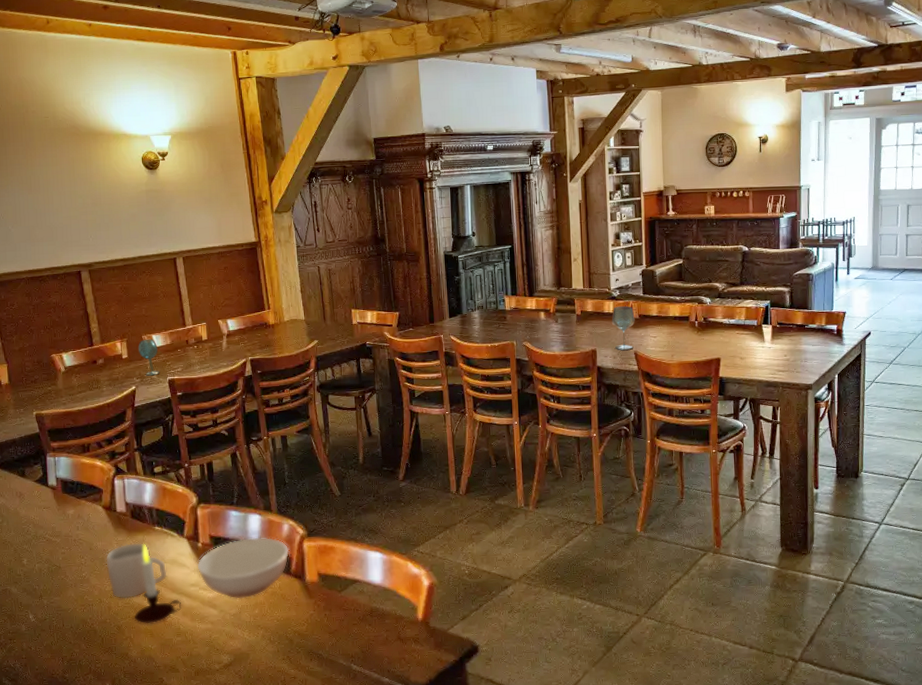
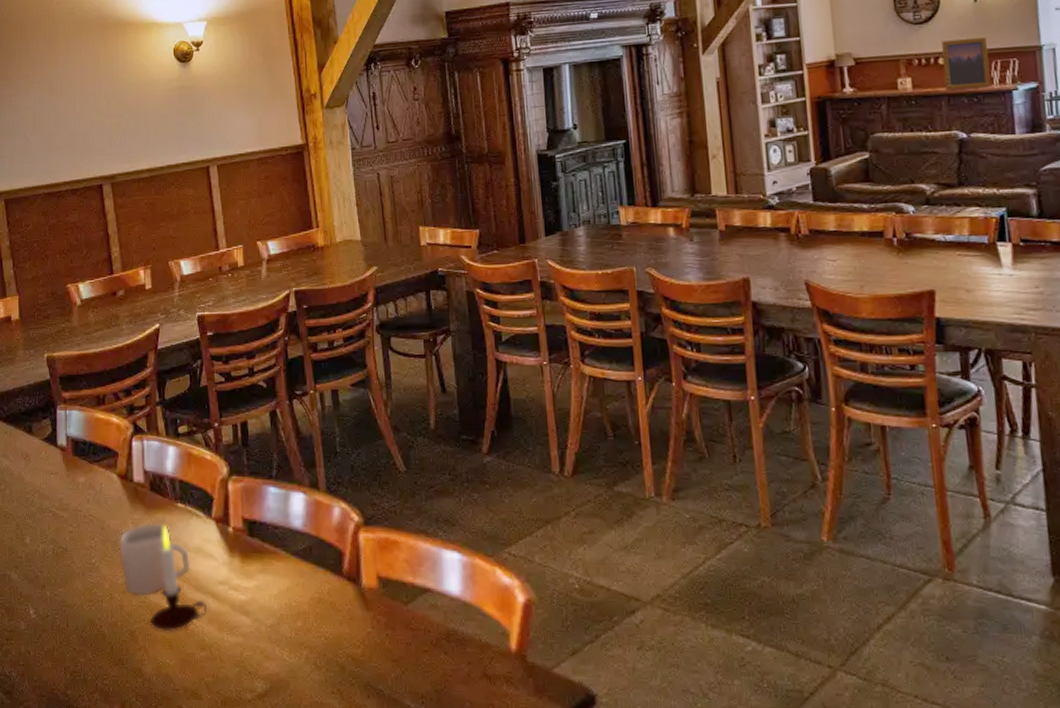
wine glass: present [138,339,160,376] -> none [164,265,187,311]
bowl: present [197,537,290,599] -> none [226,523,341,606]
wine glass: present [611,306,635,350] -> none [769,218,804,279]
picture frame: none [736,178,767,216] -> present [942,36,991,91]

